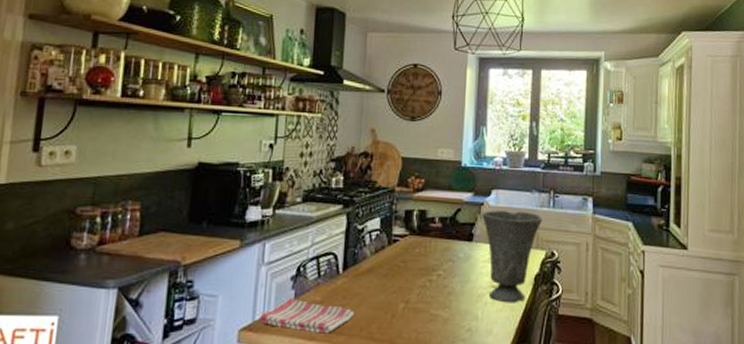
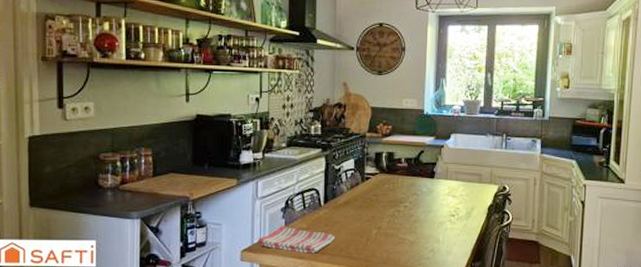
vase: present [482,210,543,303] -> none [443,152,496,229]

